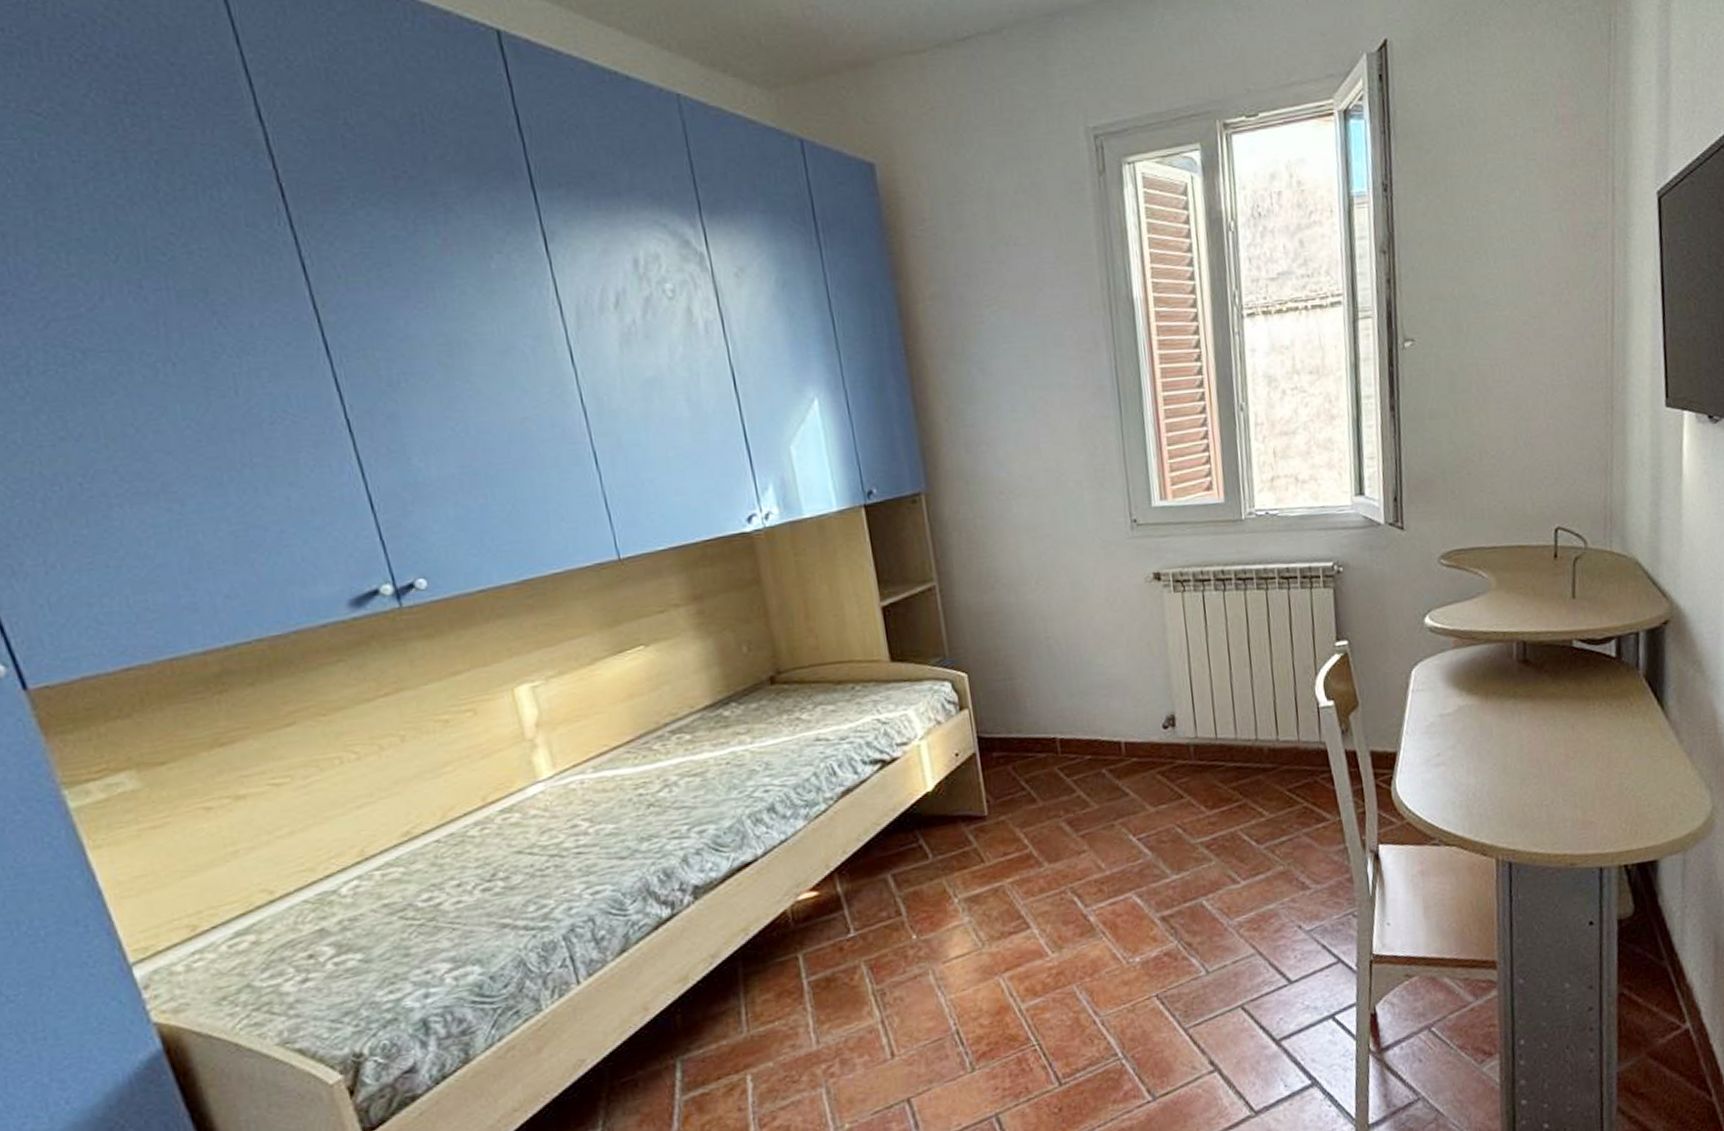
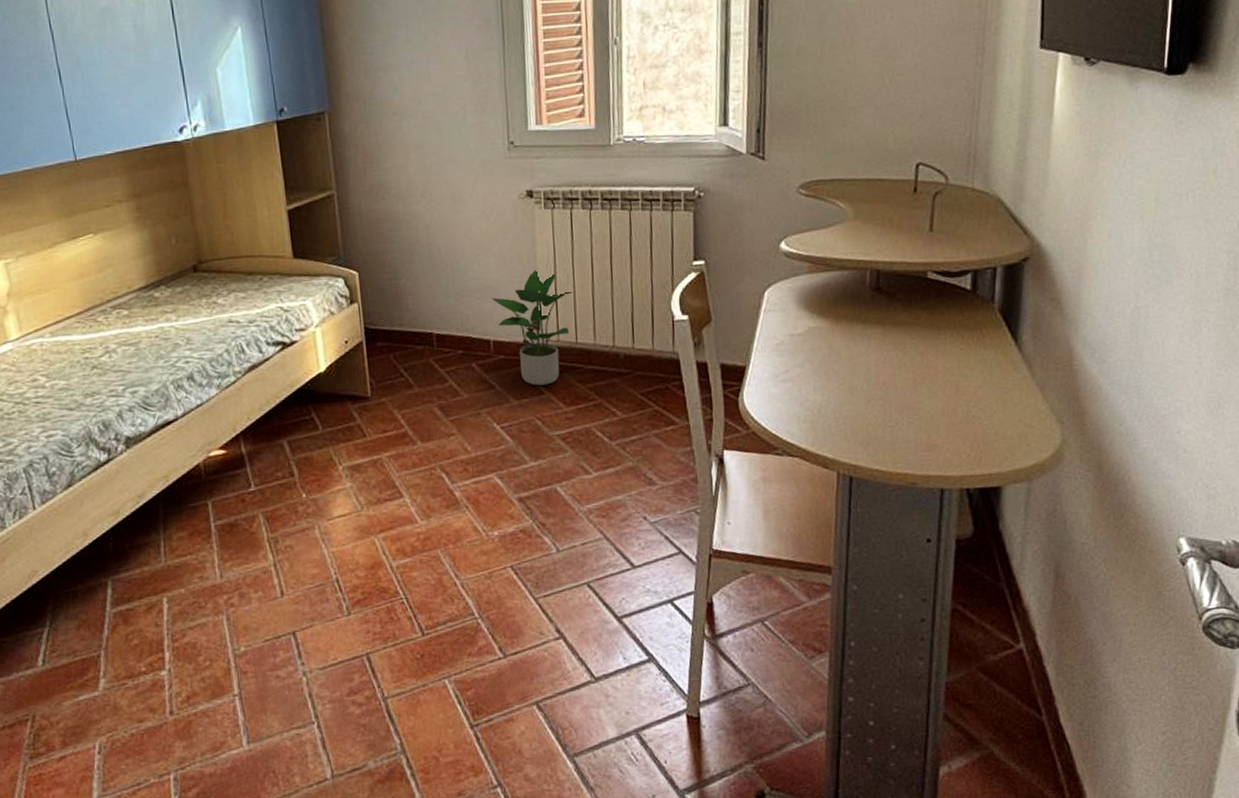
potted plant: none [1120,659,1211,790] -> present [492,269,574,386]

